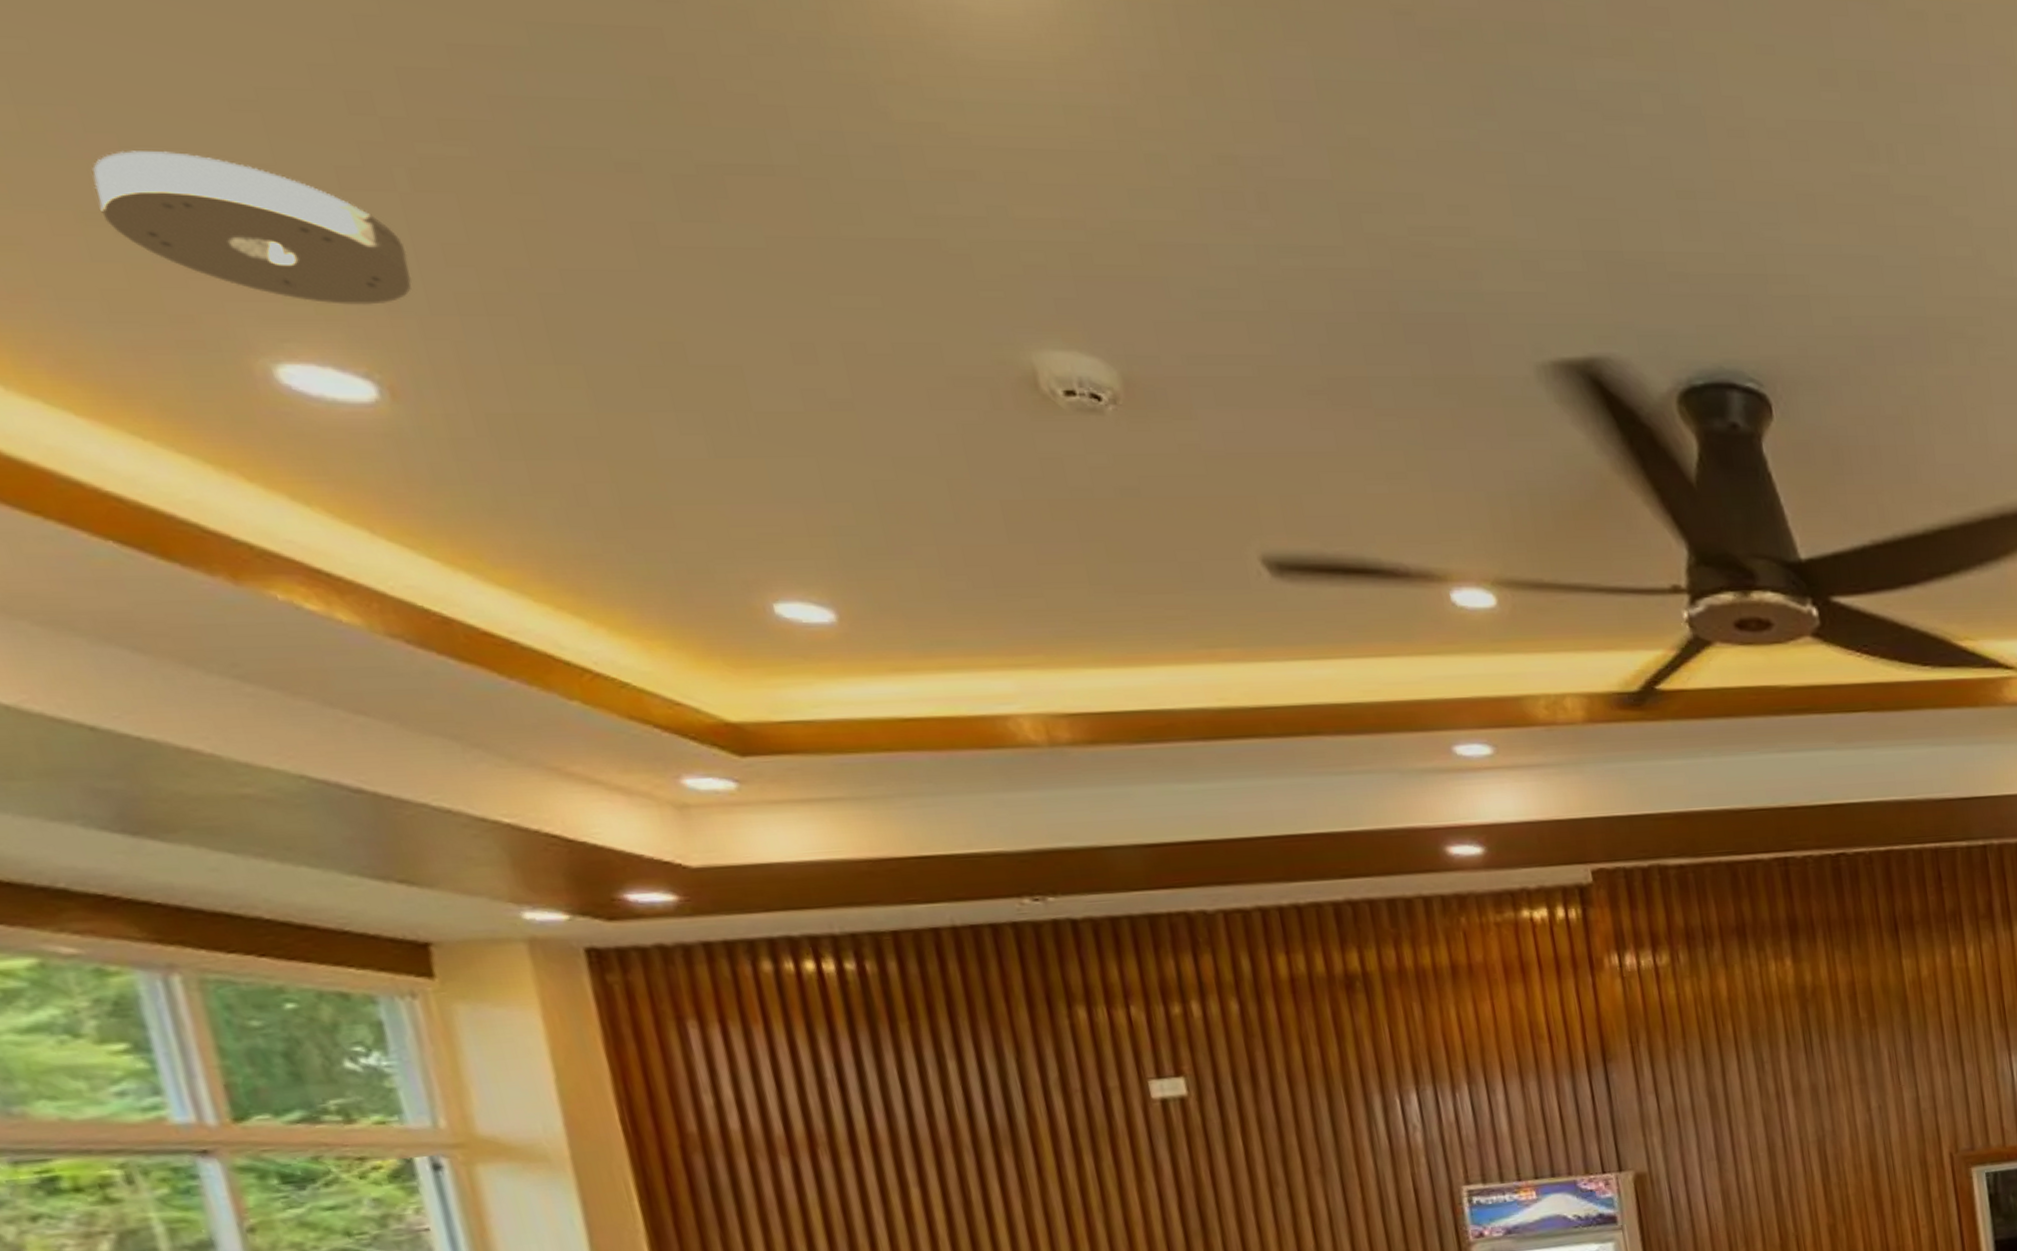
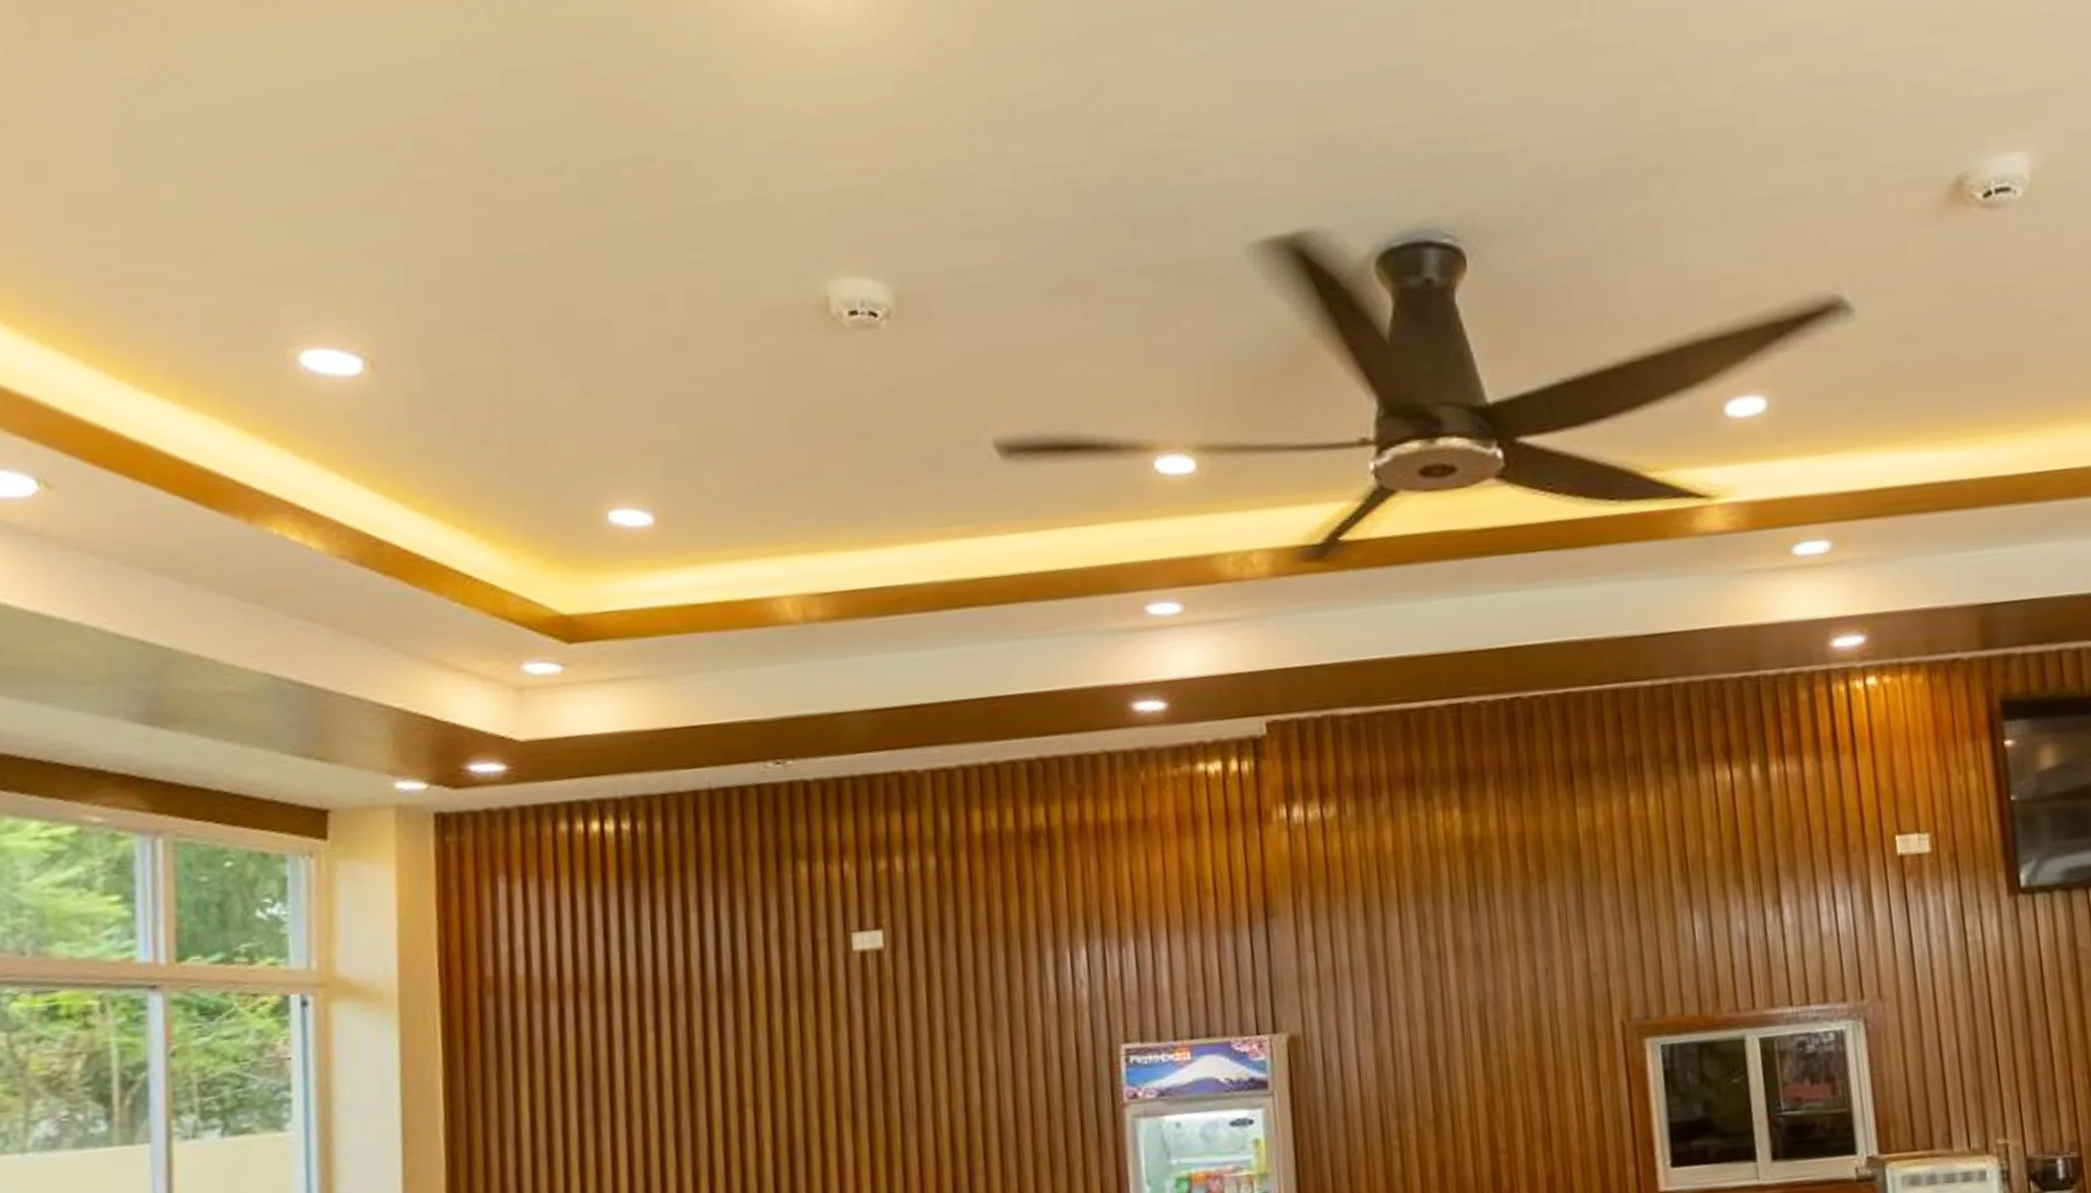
smoke detector: present [92,150,413,305] -> none [213,201,398,302]

